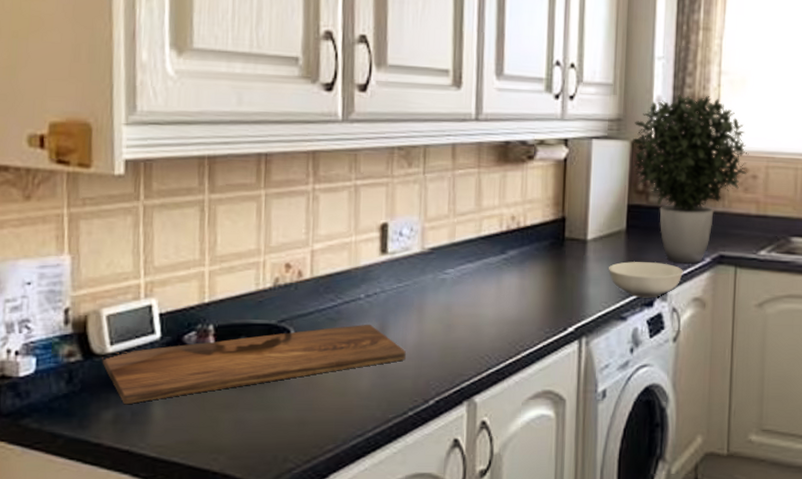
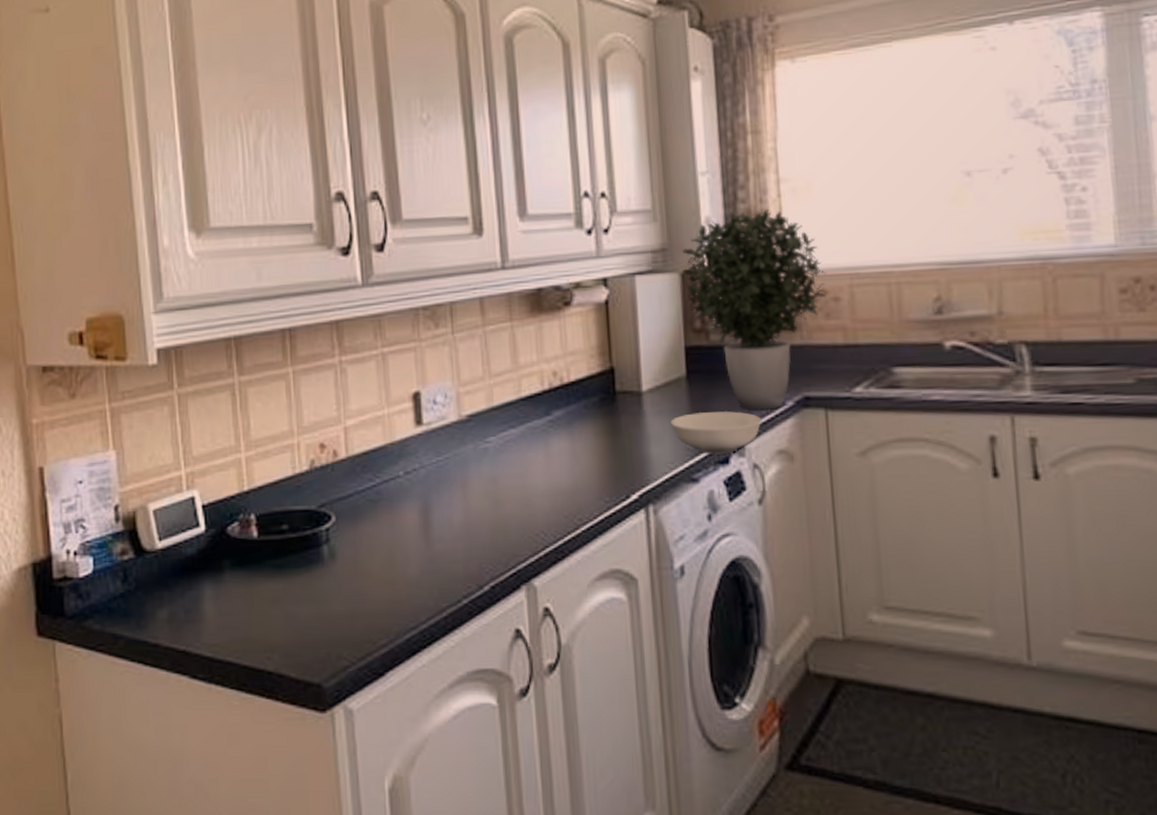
cutting board: present [102,324,406,404] -> none [152,503,454,601]

